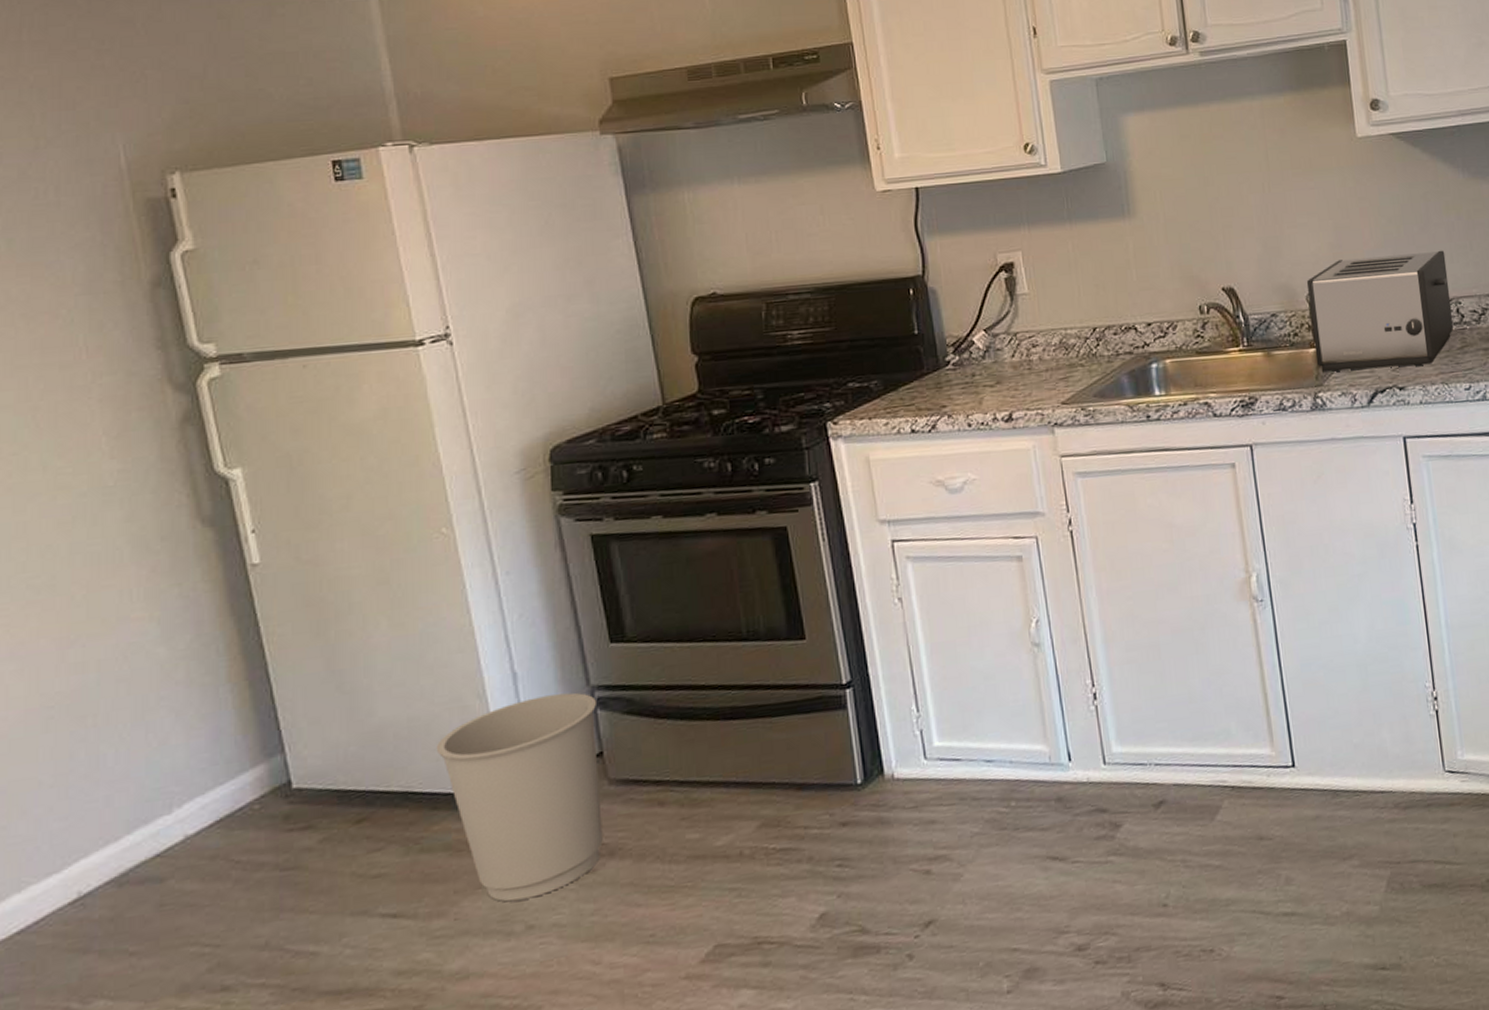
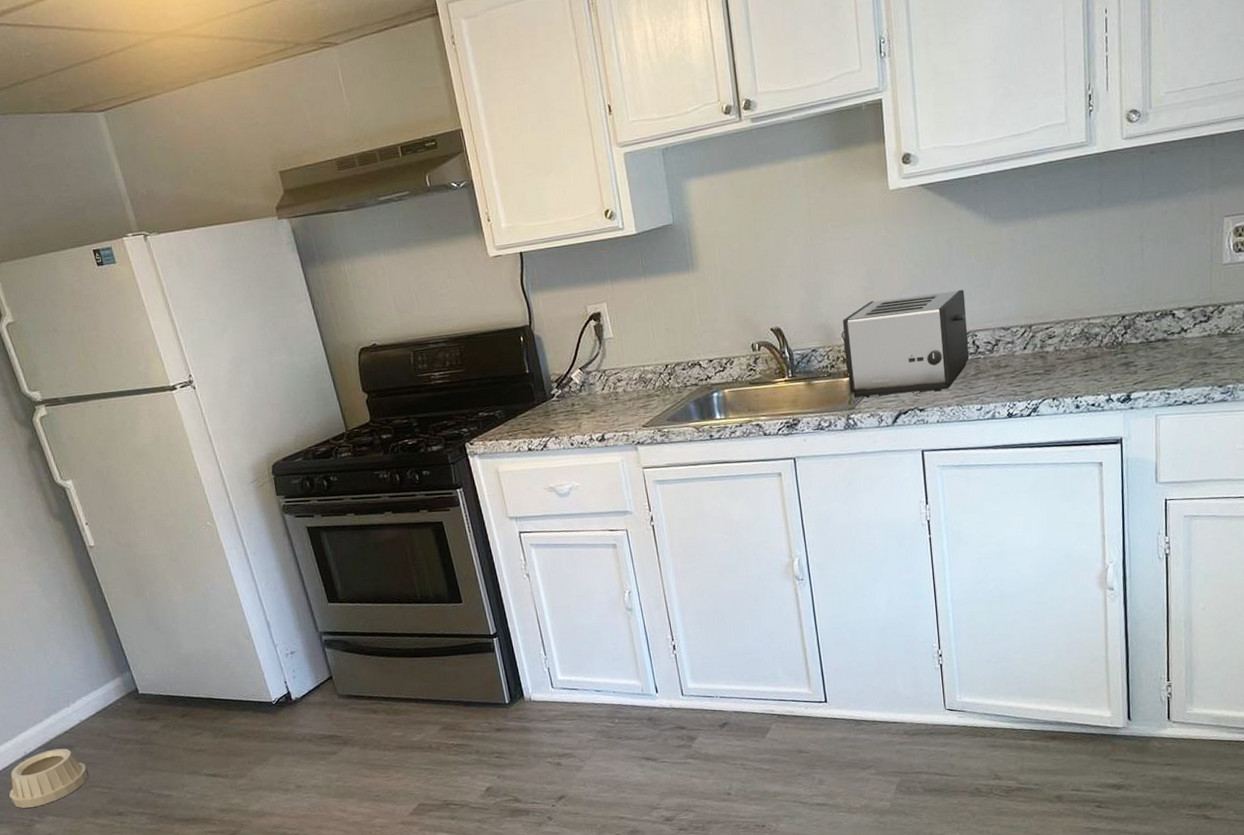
pet bowl: none [34,882,182,989] -> present [8,748,89,808]
trash can: present [436,692,603,902] -> none [224,636,339,771]

